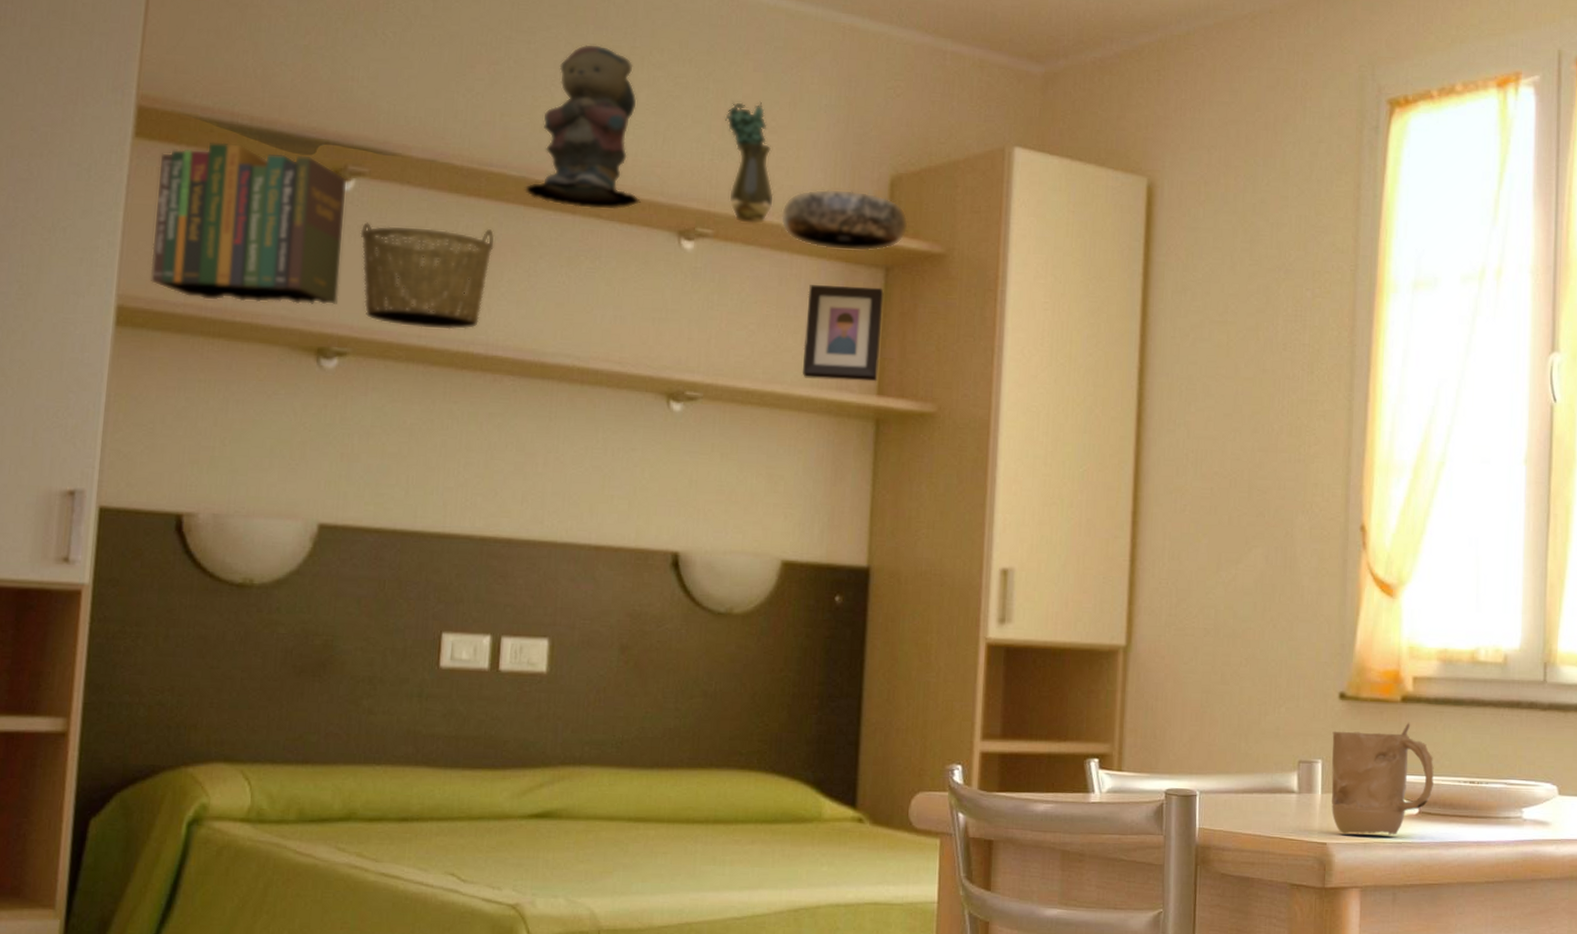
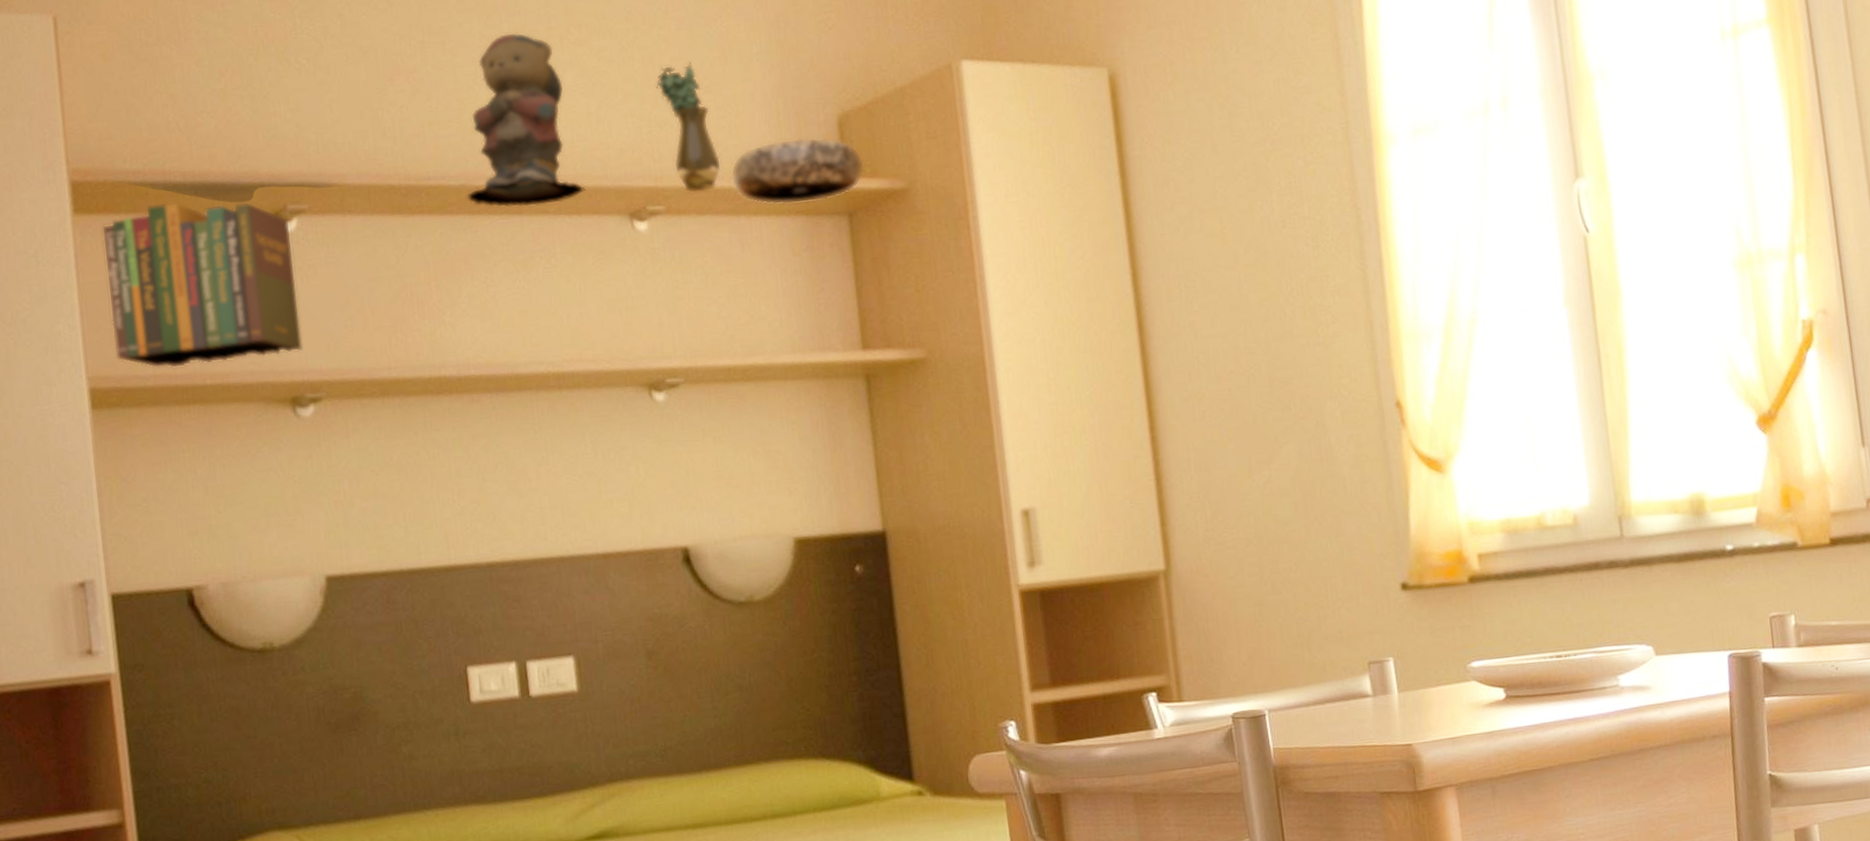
basket: present [360,222,495,330] -> none [311,245,447,361]
picture frame: present [802,285,884,382] -> none [773,235,860,345]
mug: present [1331,722,1434,835] -> none [1400,603,1518,731]

